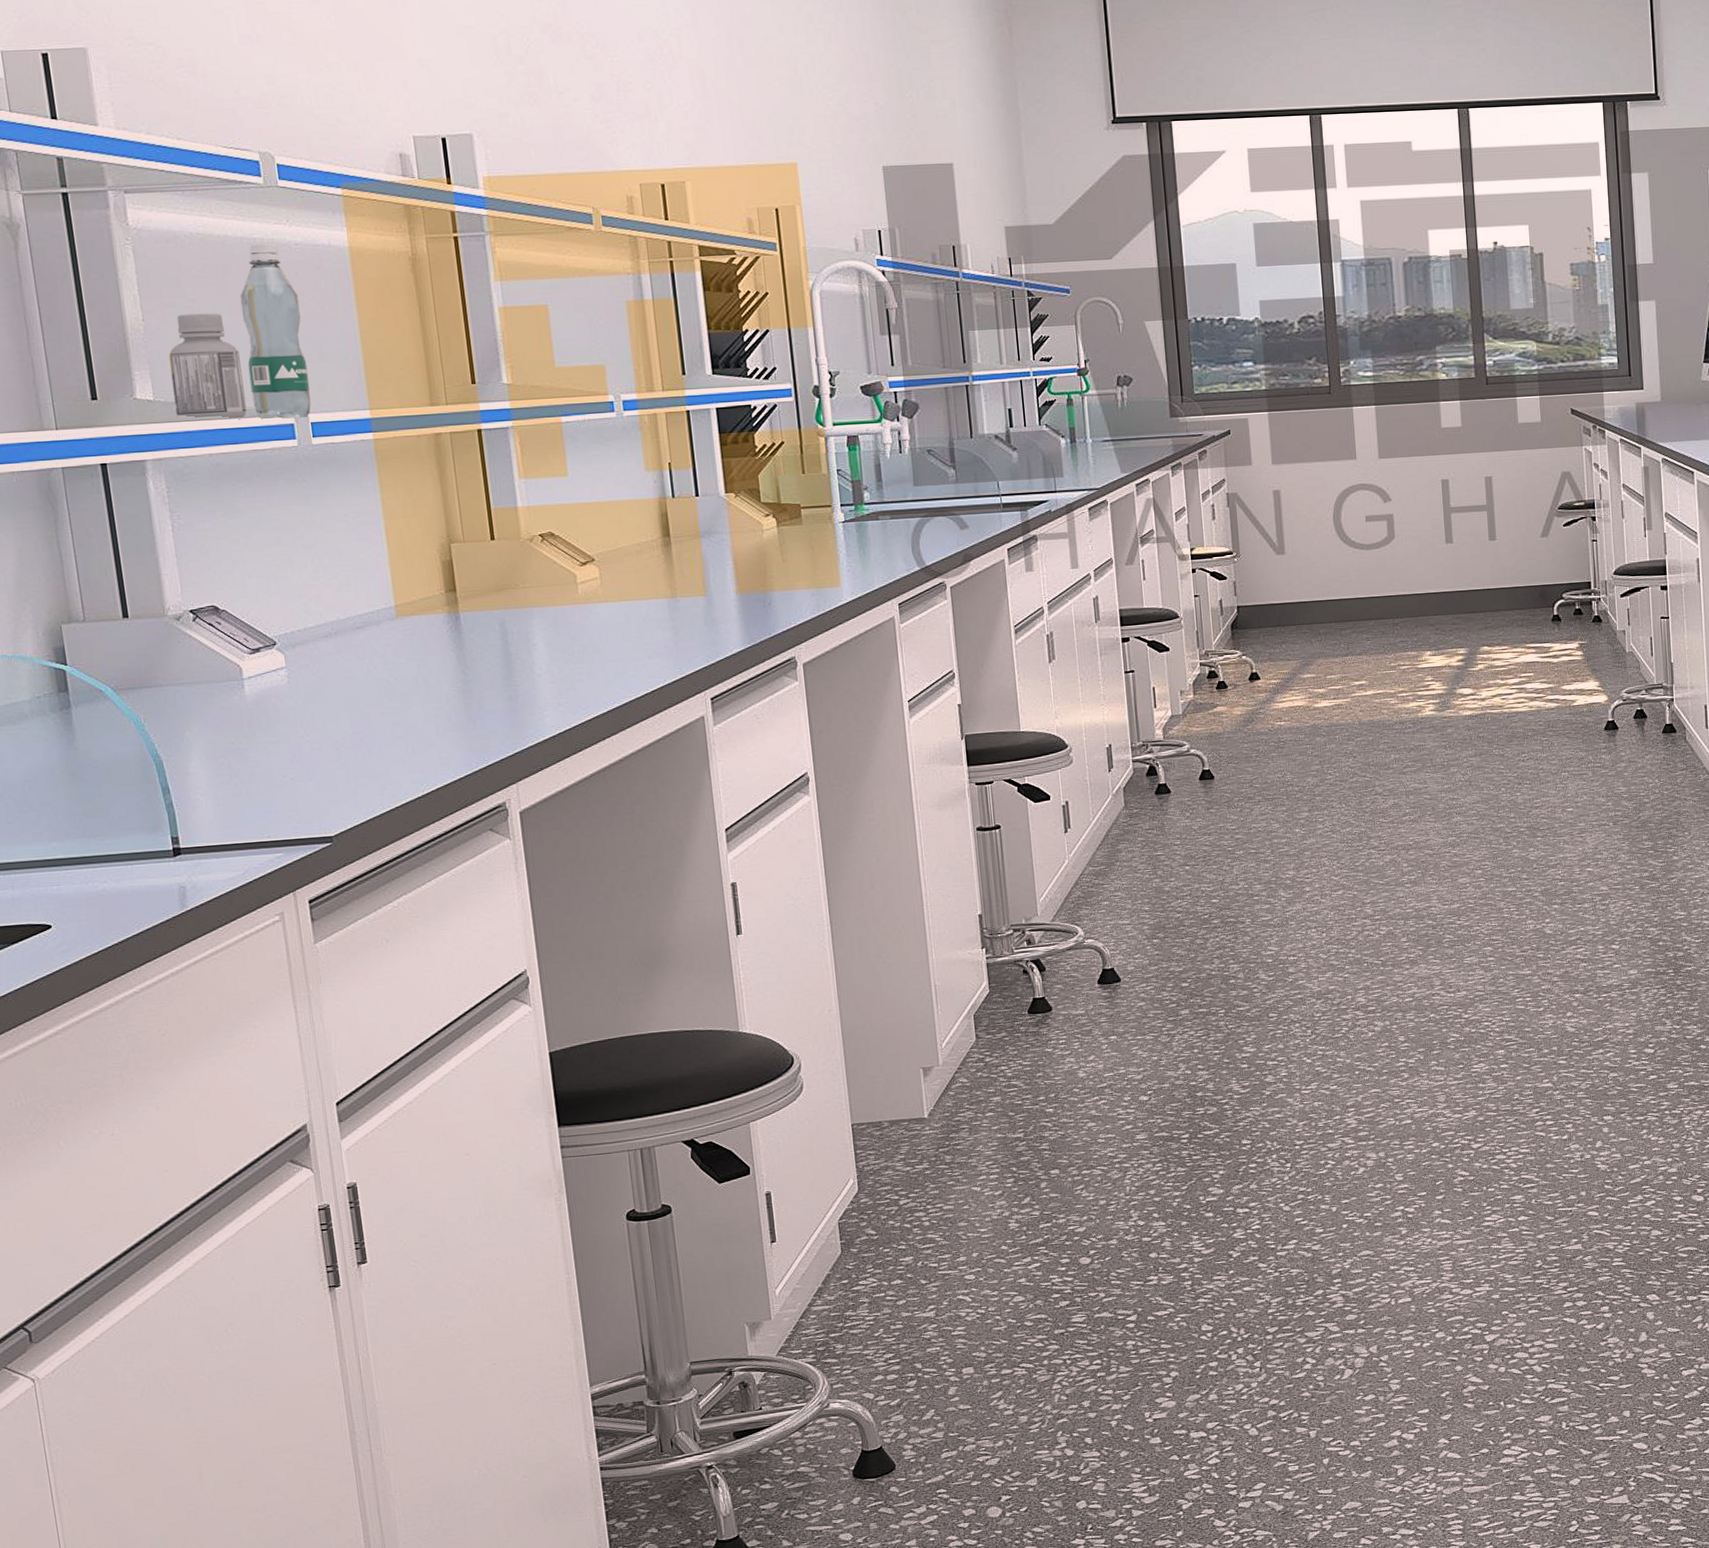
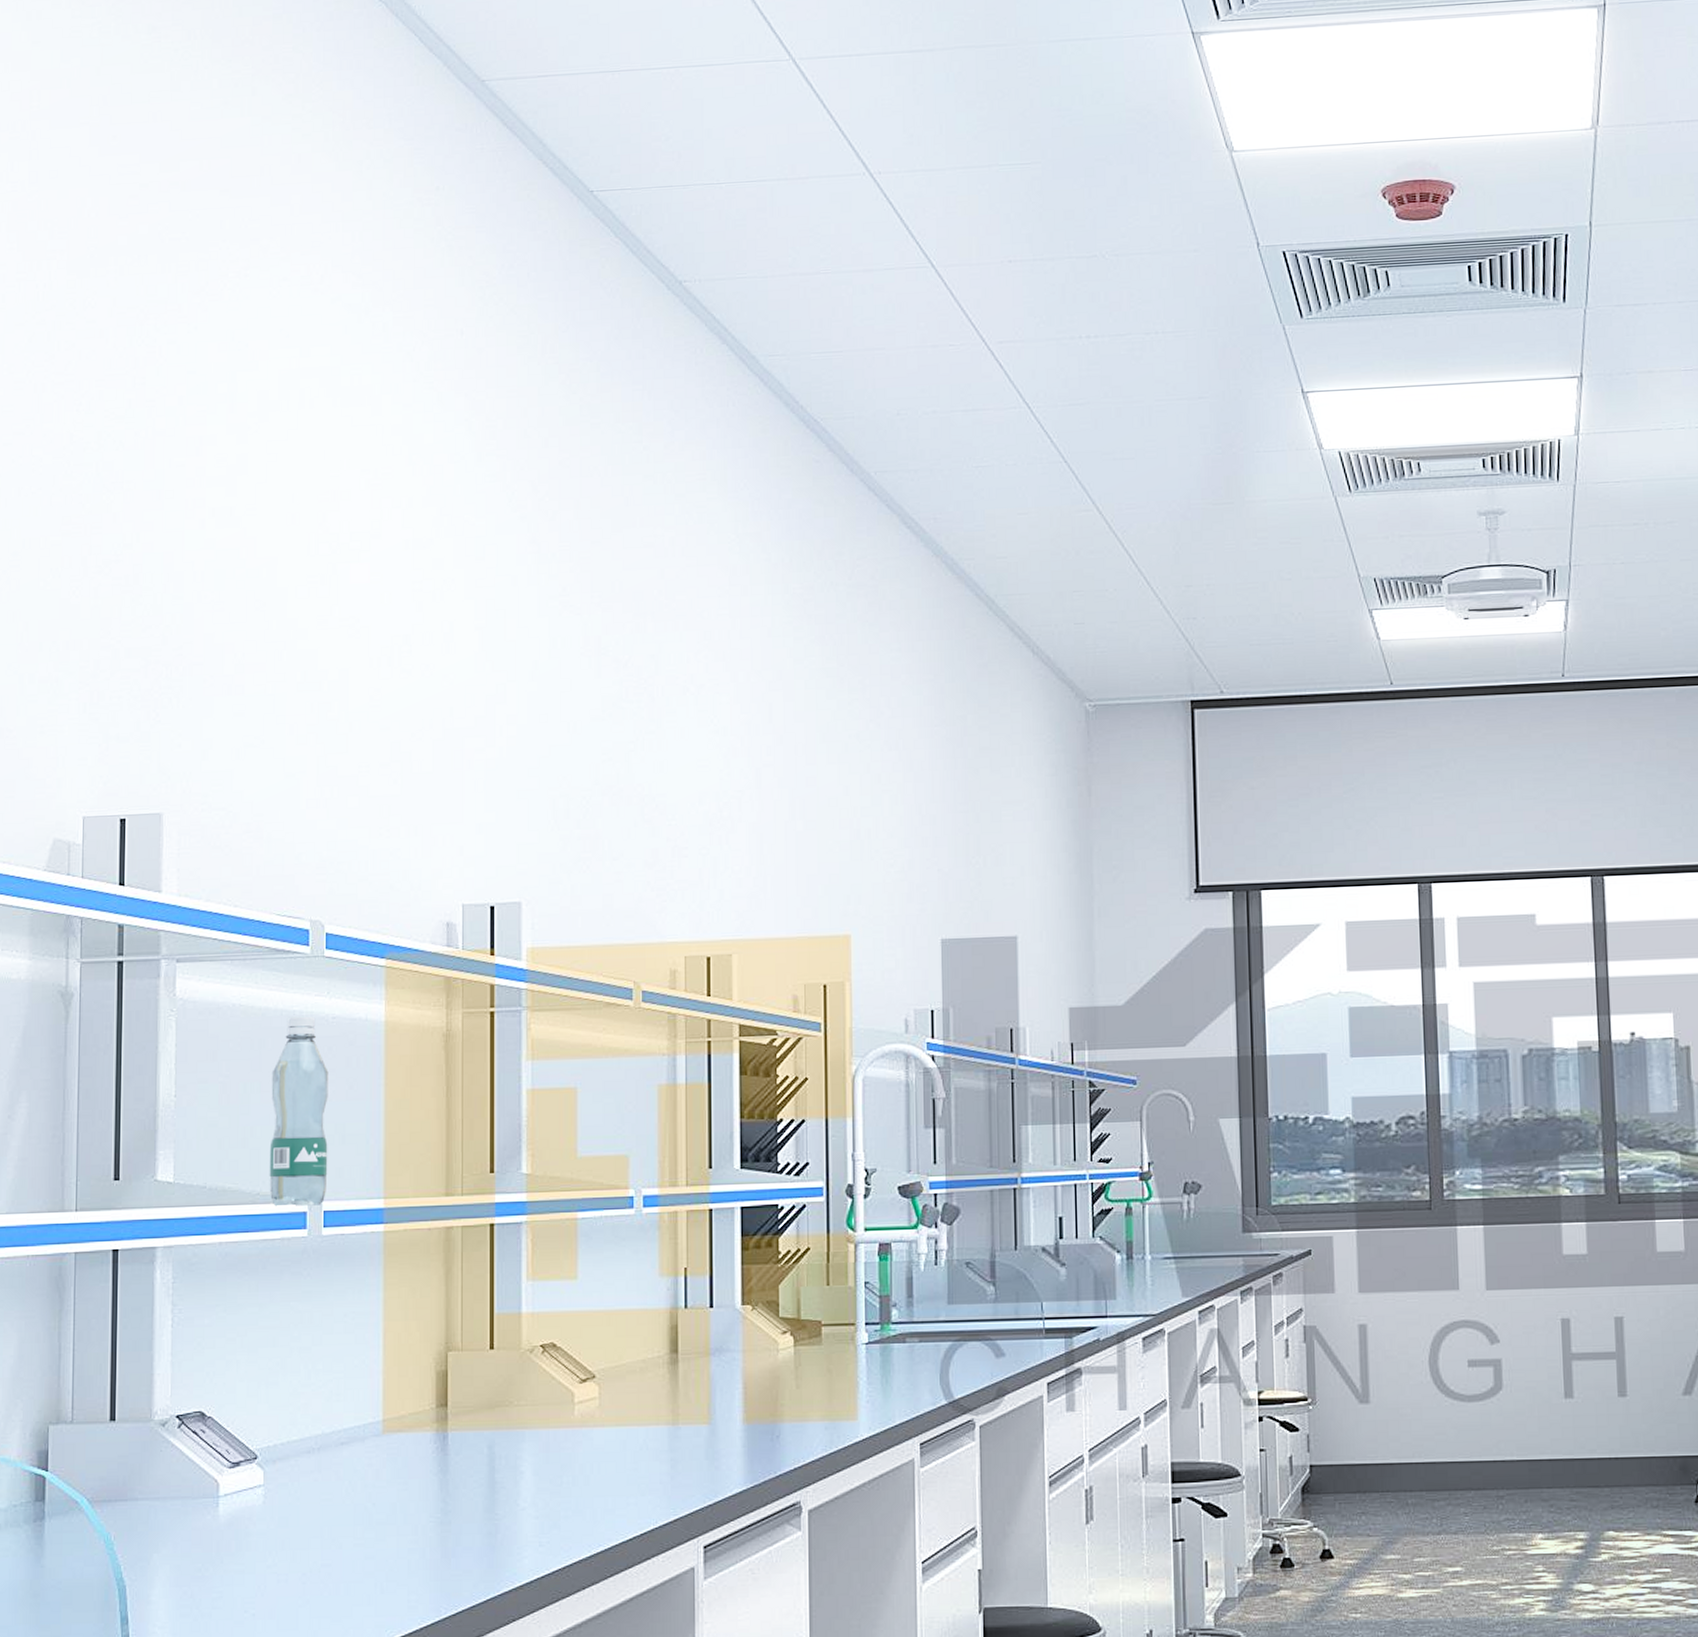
medicine bottle: present [168,313,247,420] -> none [193,1089,263,1206]

